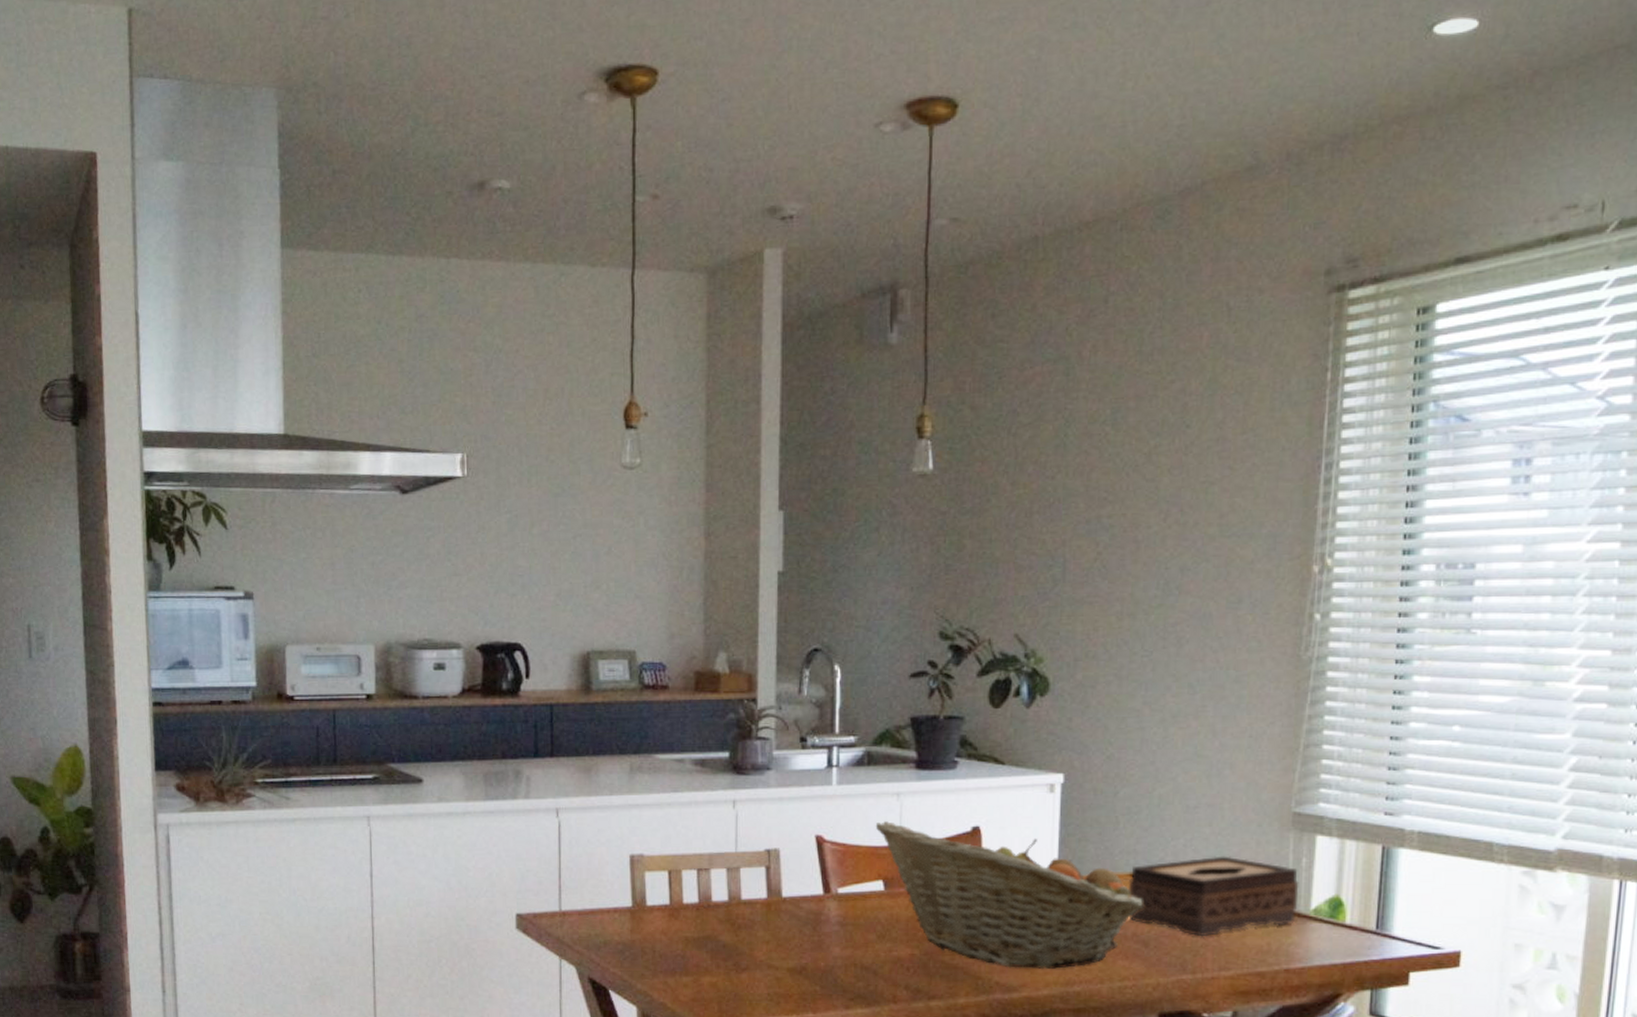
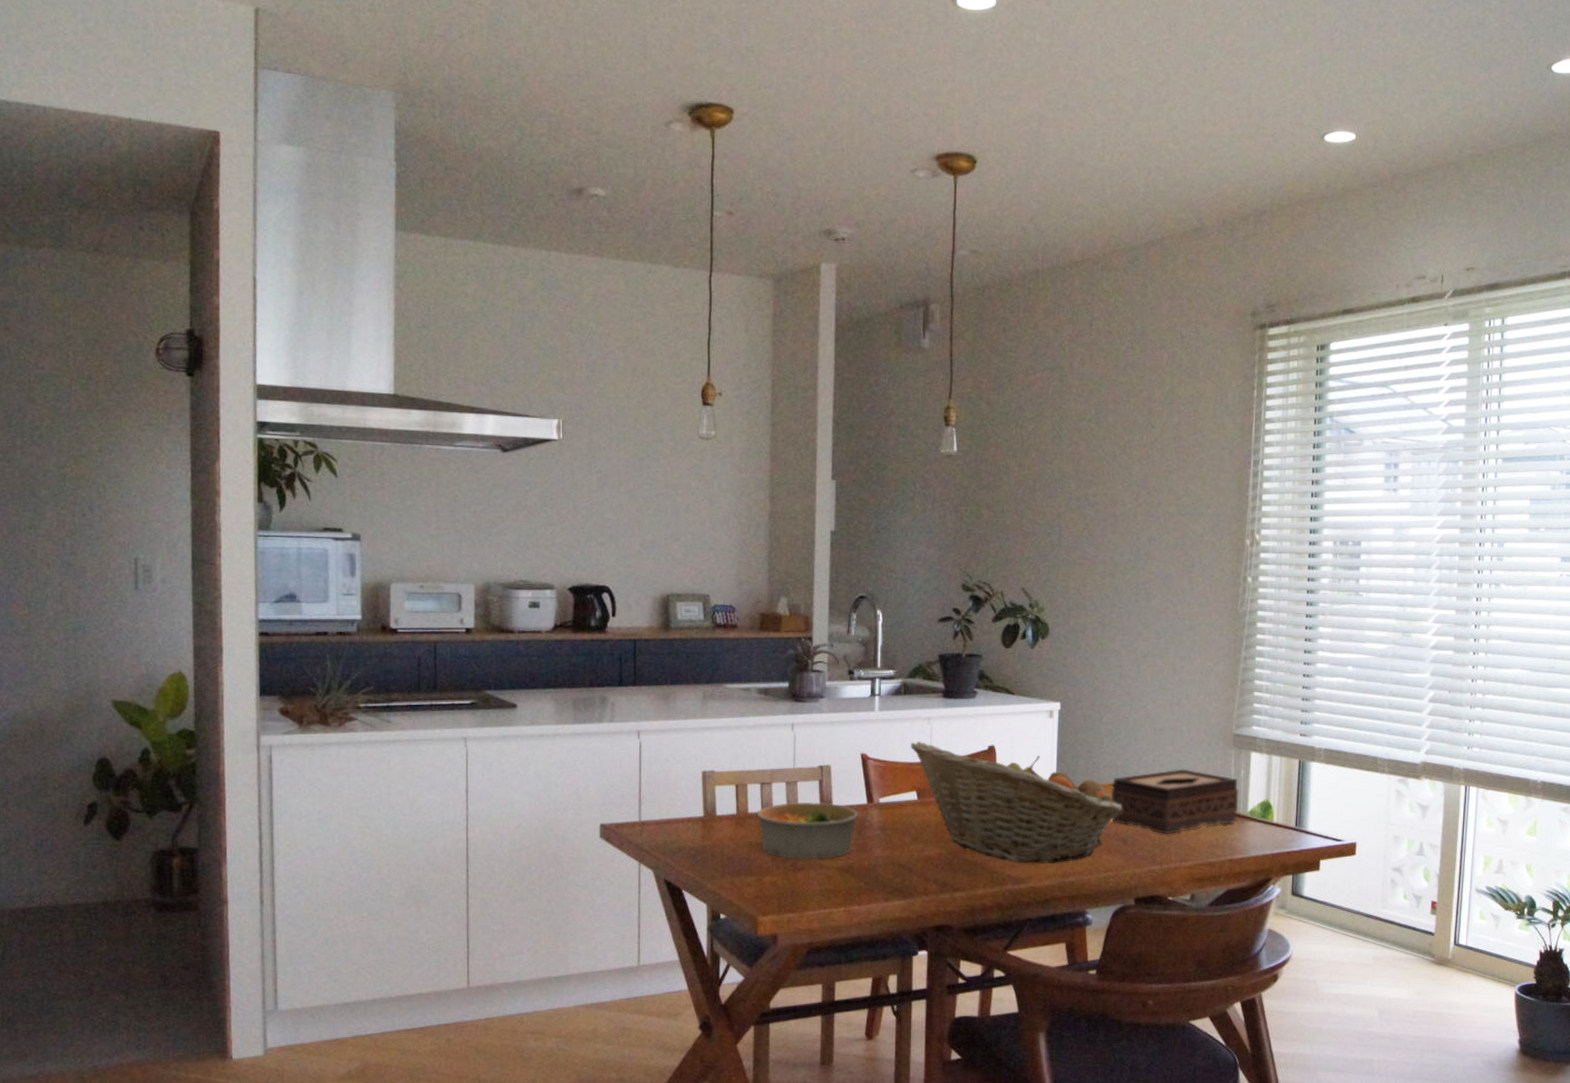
bowl: none [694,891,812,958] -> present [758,801,858,860]

